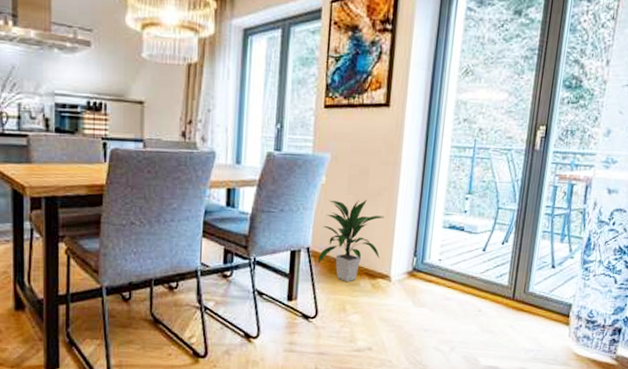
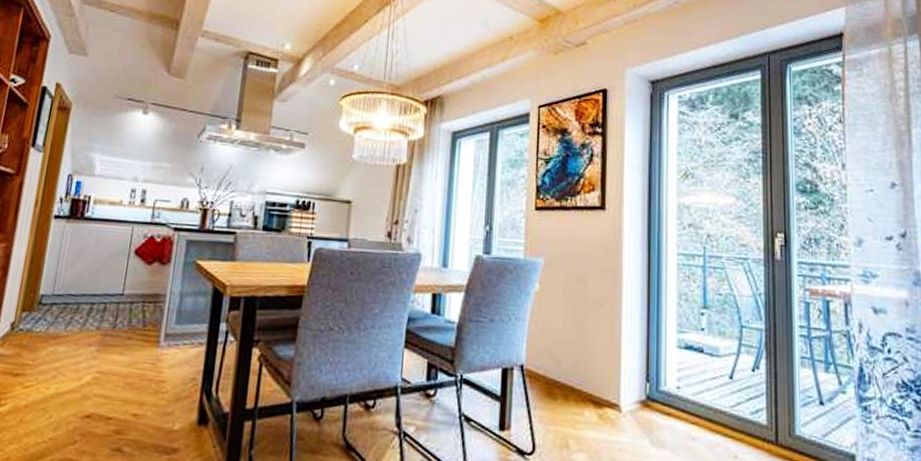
indoor plant: present [317,199,385,282] -> none [532,309,608,411]

